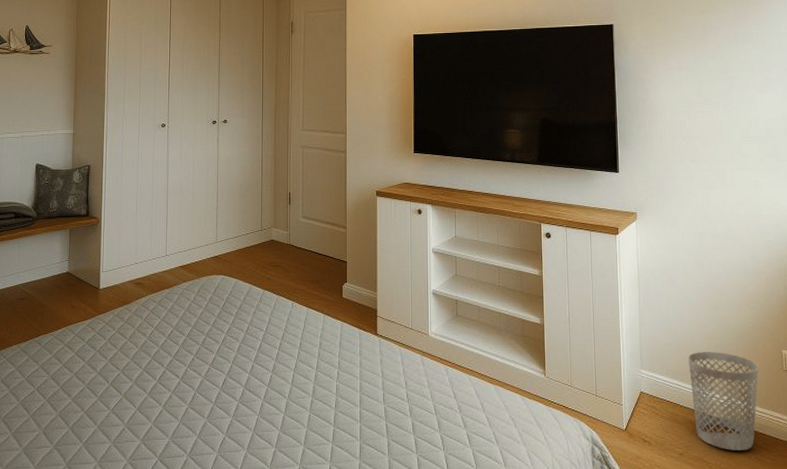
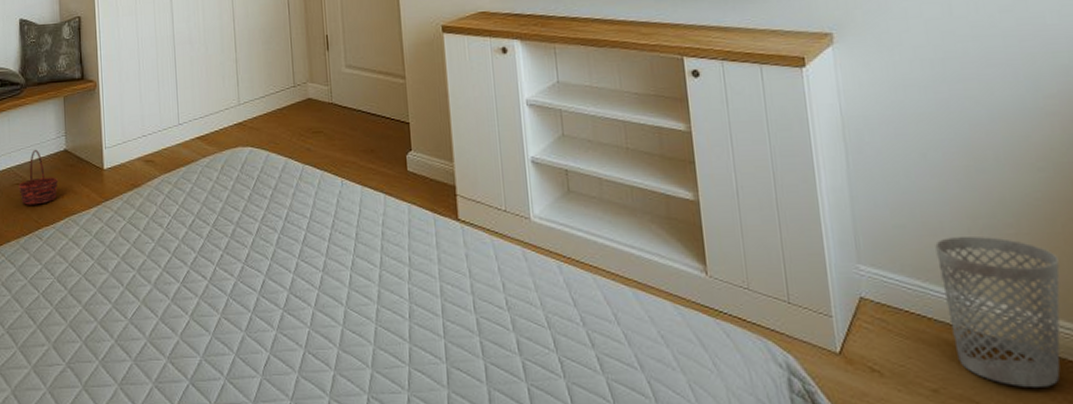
basket: none [23,270,60,316] -> present [18,149,59,205]

